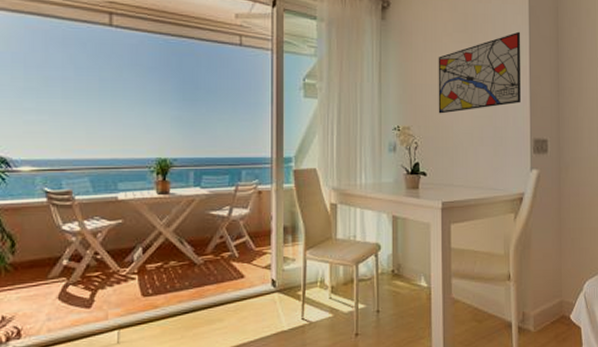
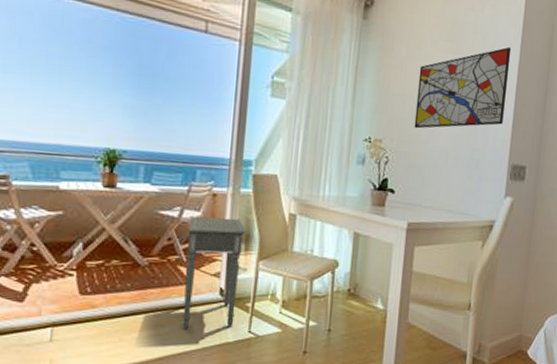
side table: none [238,212,292,323] -> present [182,217,246,330]

